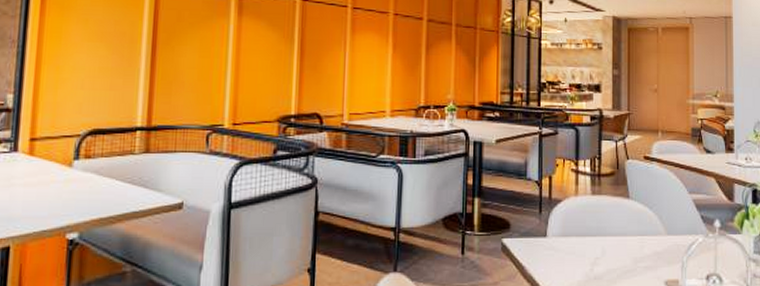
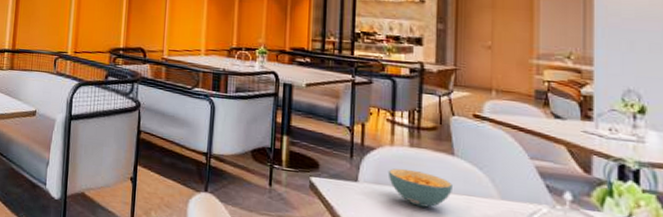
cereal bowl: none [573,217,628,253] -> present [388,168,452,208]

